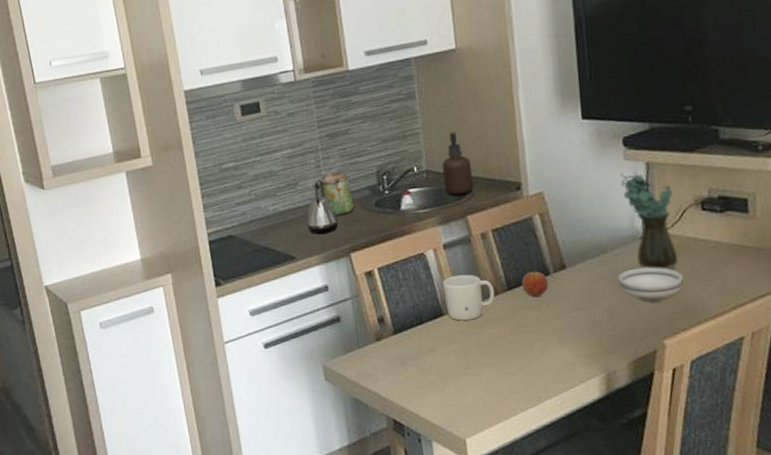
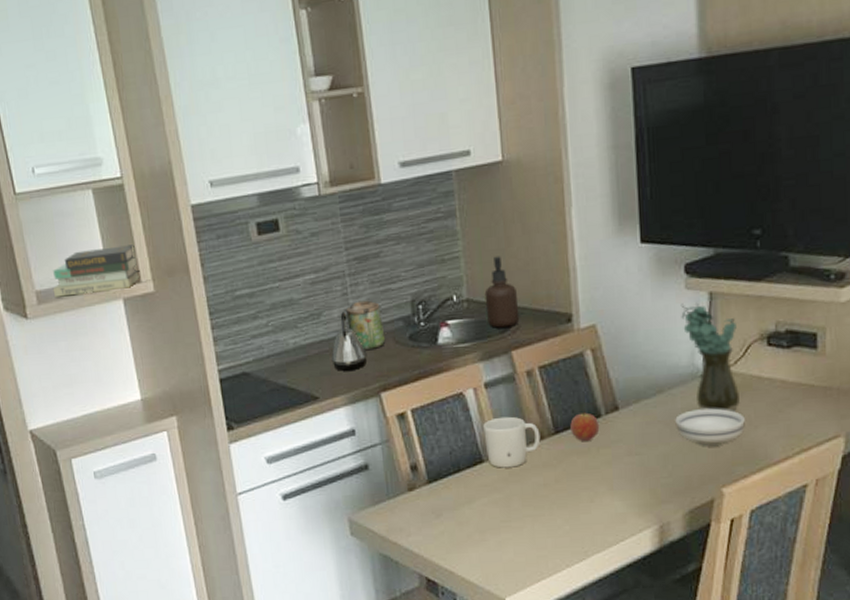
books: none [66,125,141,171] -> present [52,245,141,297]

